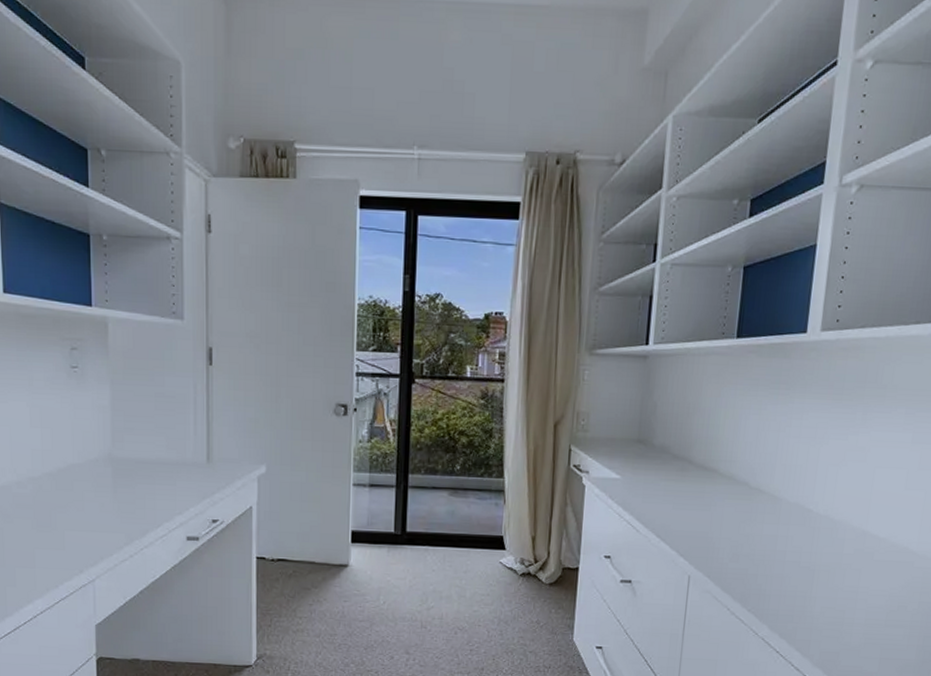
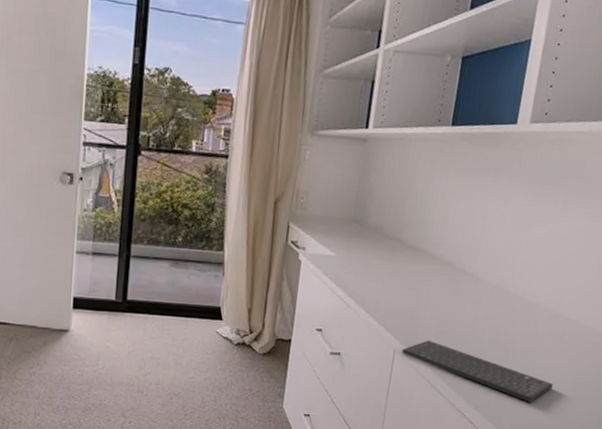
keyboard: none [697,564,865,628] -> present [402,340,554,402]

